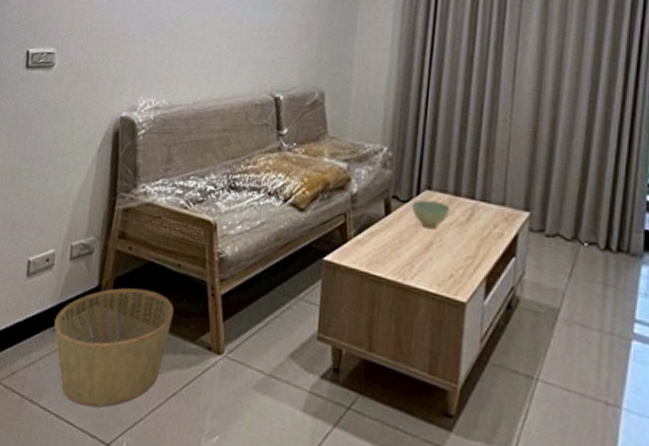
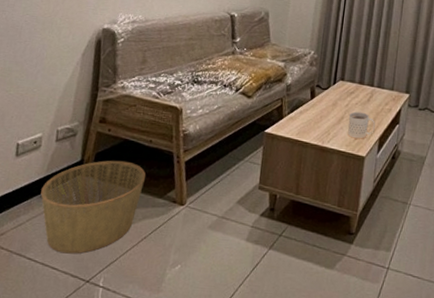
bowl: present [411,199,450,229] -> none [329,87,357,108]
mug: none [439,235,480,277] -> present [348,111,375,139]

